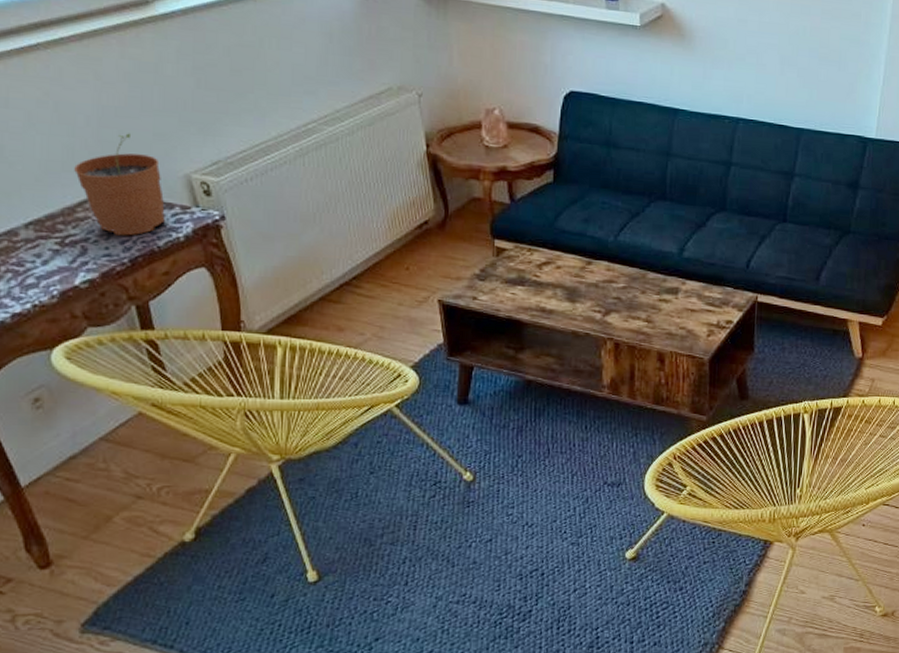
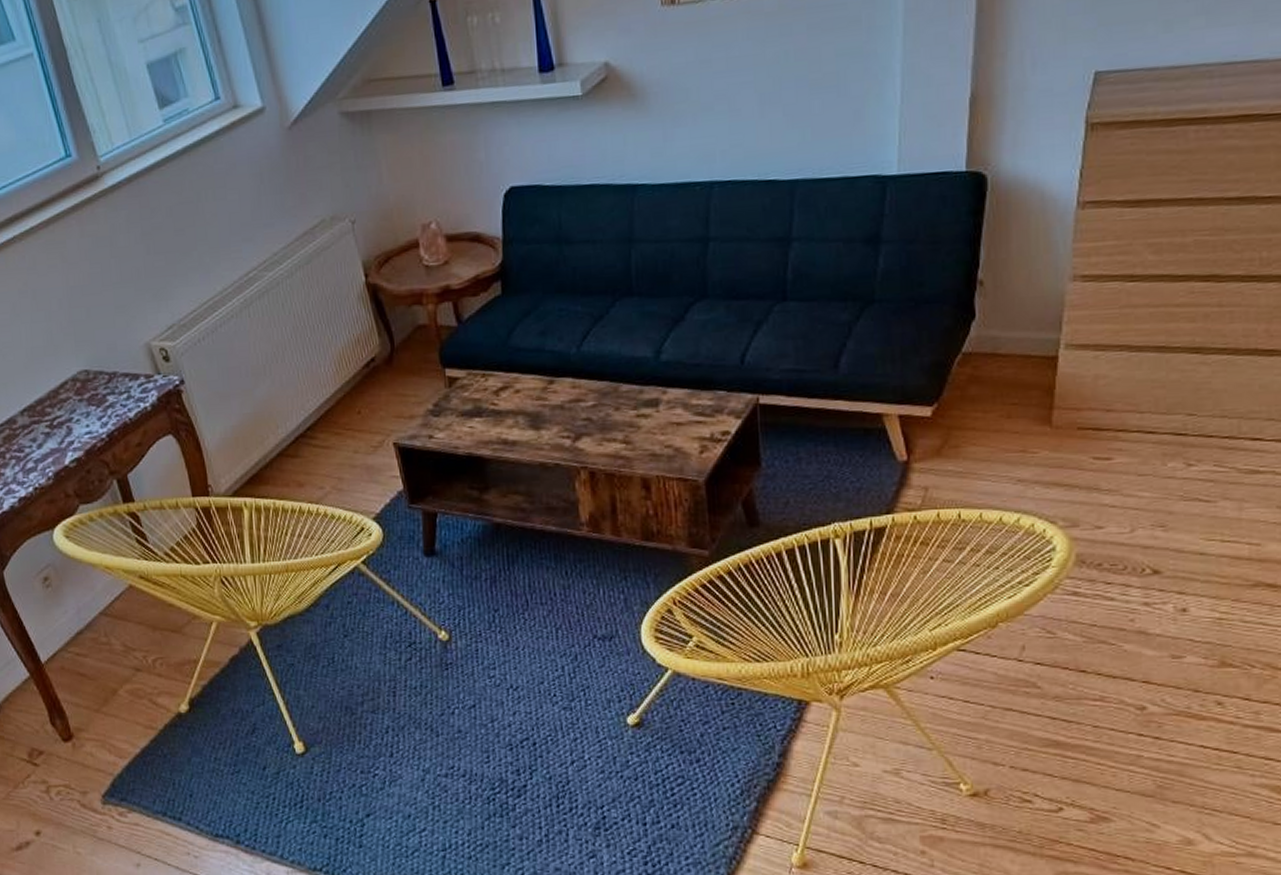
plant pot: present [74,133,165,236] -> none [54,310,133,412]

